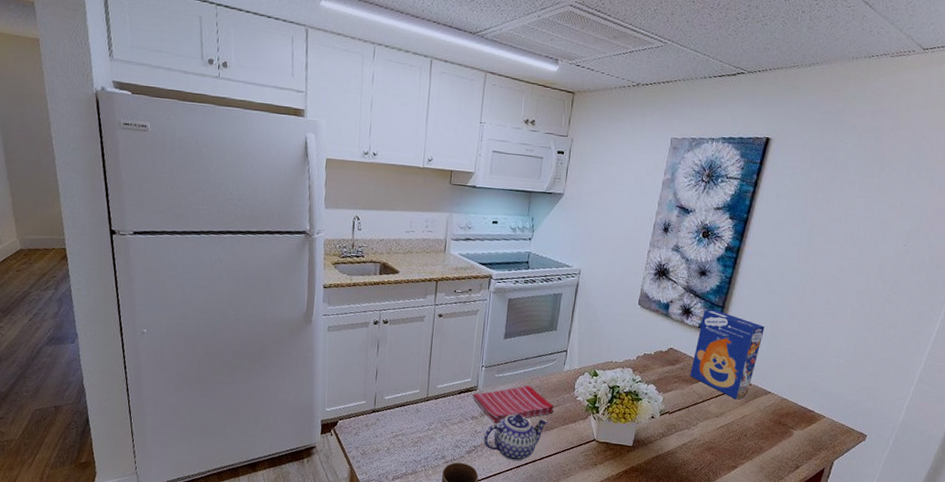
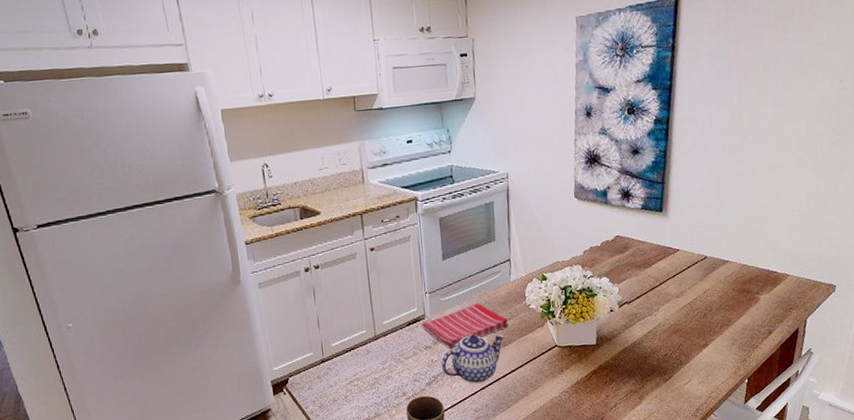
cereal box: present [690,309,765,400] -> none [641,187,710,276]

